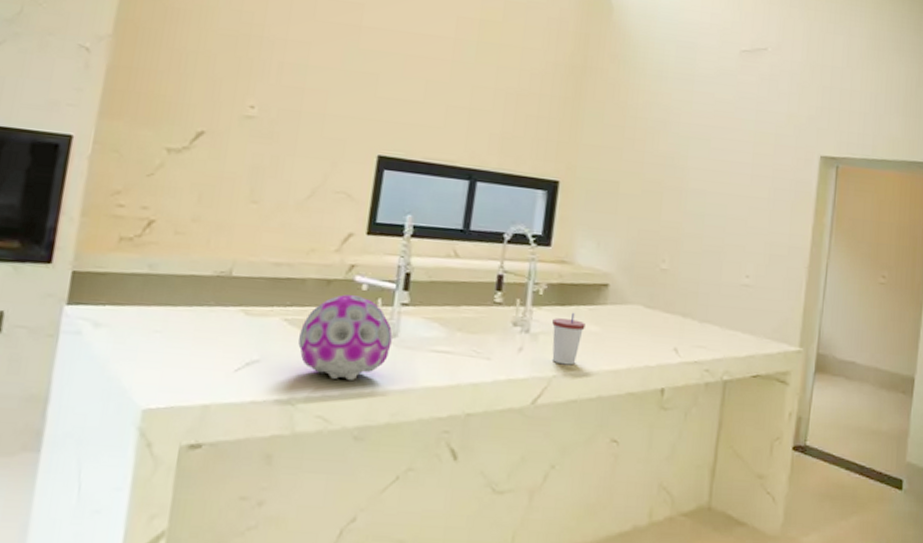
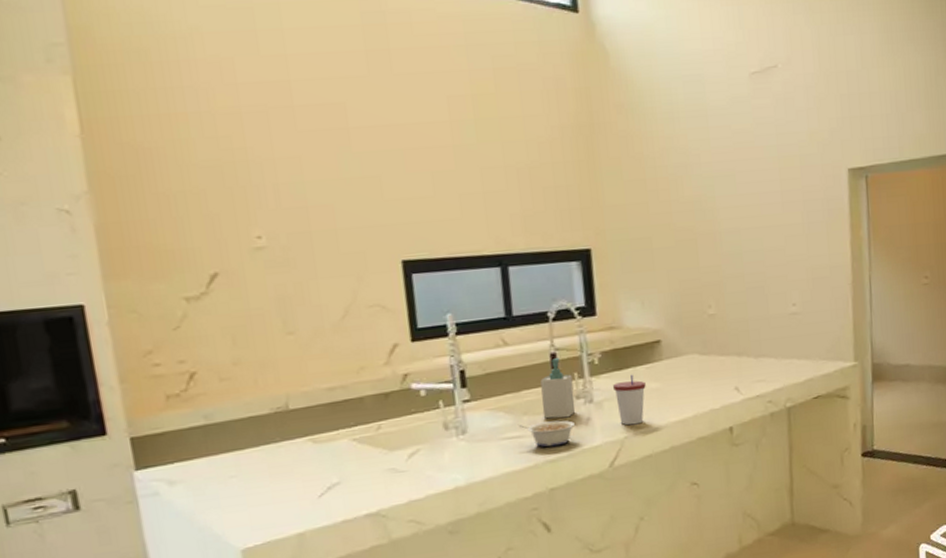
decorative ball: present [298,294,393,382] -> none [371,402,463,484]
legume: none [449,339,507,371] -> present [517,420,576,447]
soap bottle: none [476,279,514,343] -> present [540,357,576,419]

